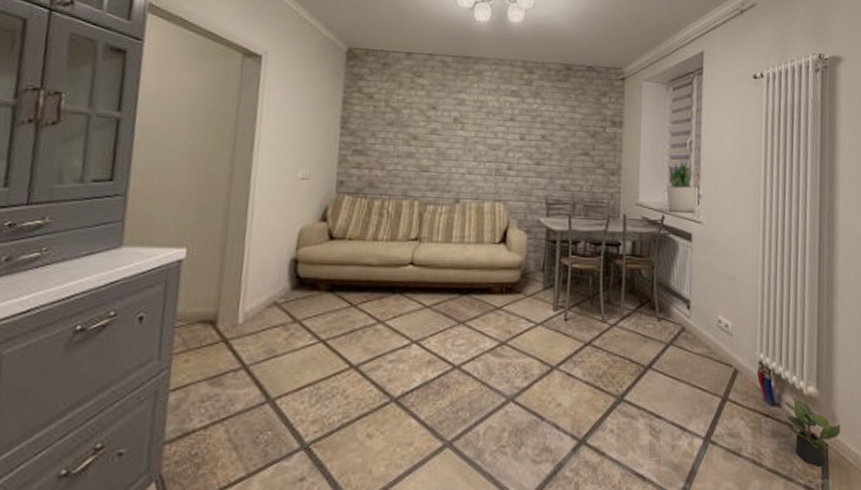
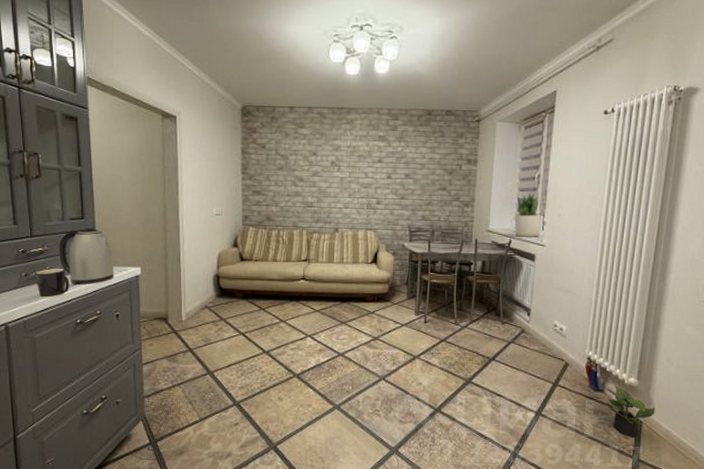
mug: none [21,248,76,294] -> present [35,268,69,299]
kettle: none [65,194,149,274] -> present [59,229,115,285]

